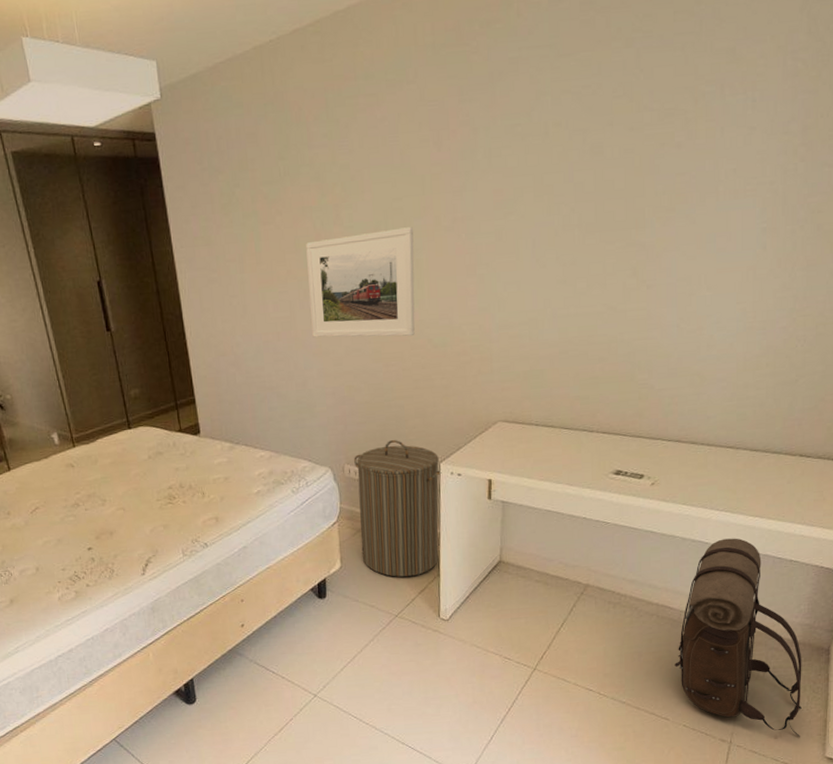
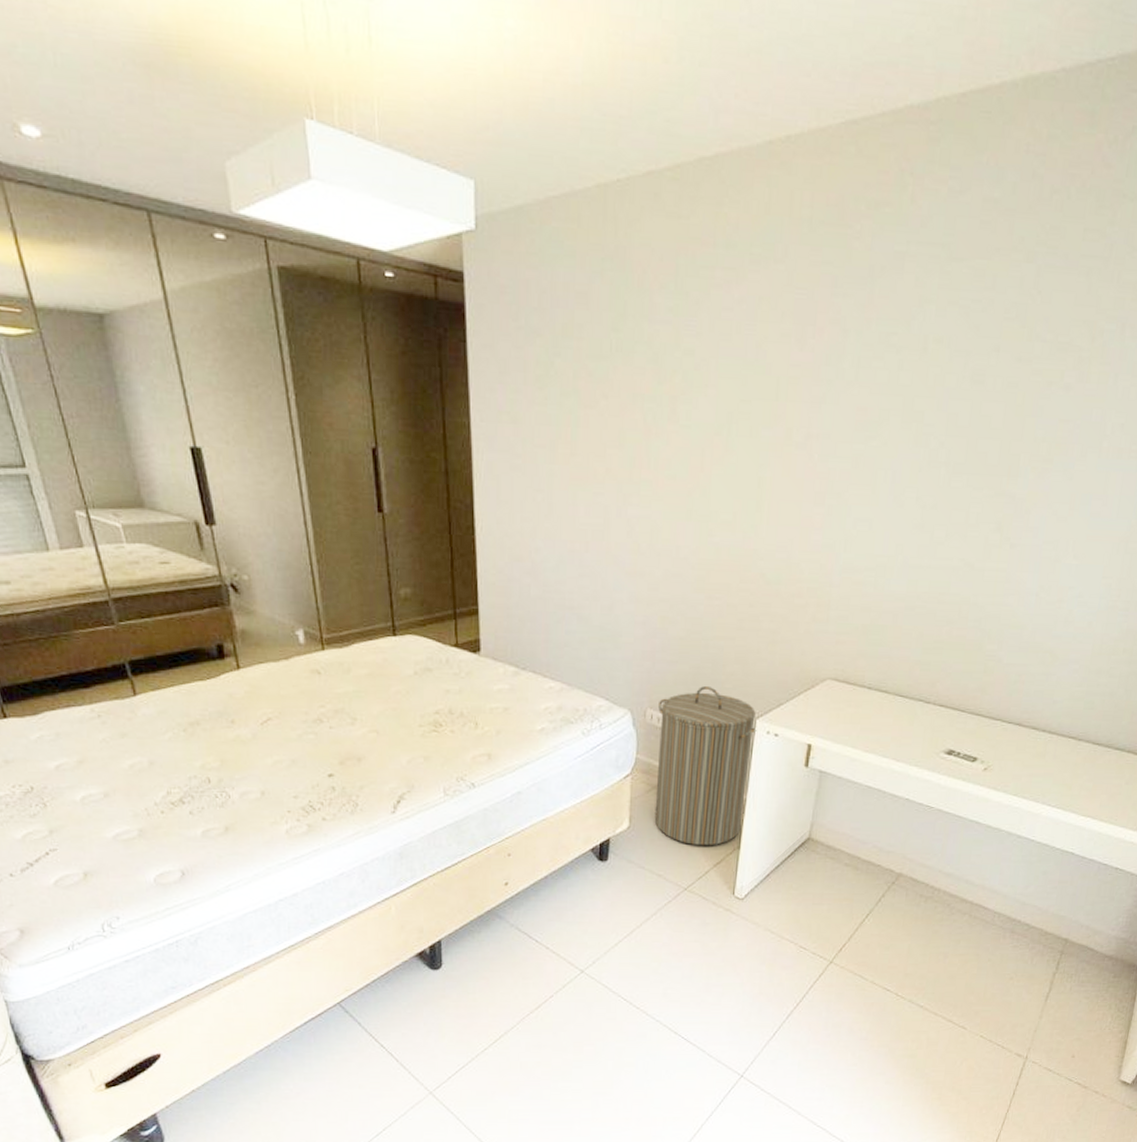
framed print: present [306,227,415,338] -> none [627,436,759,568]
backpack: present [675,538,802,737] -> none [980,838,1113,1058]

